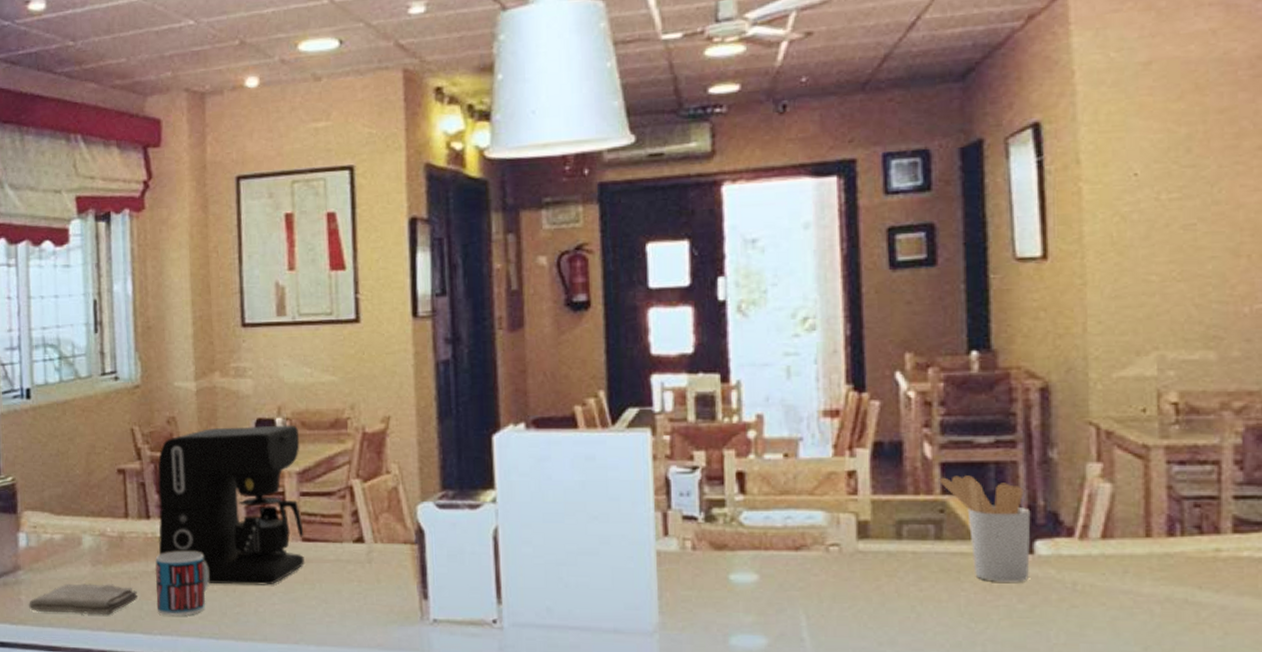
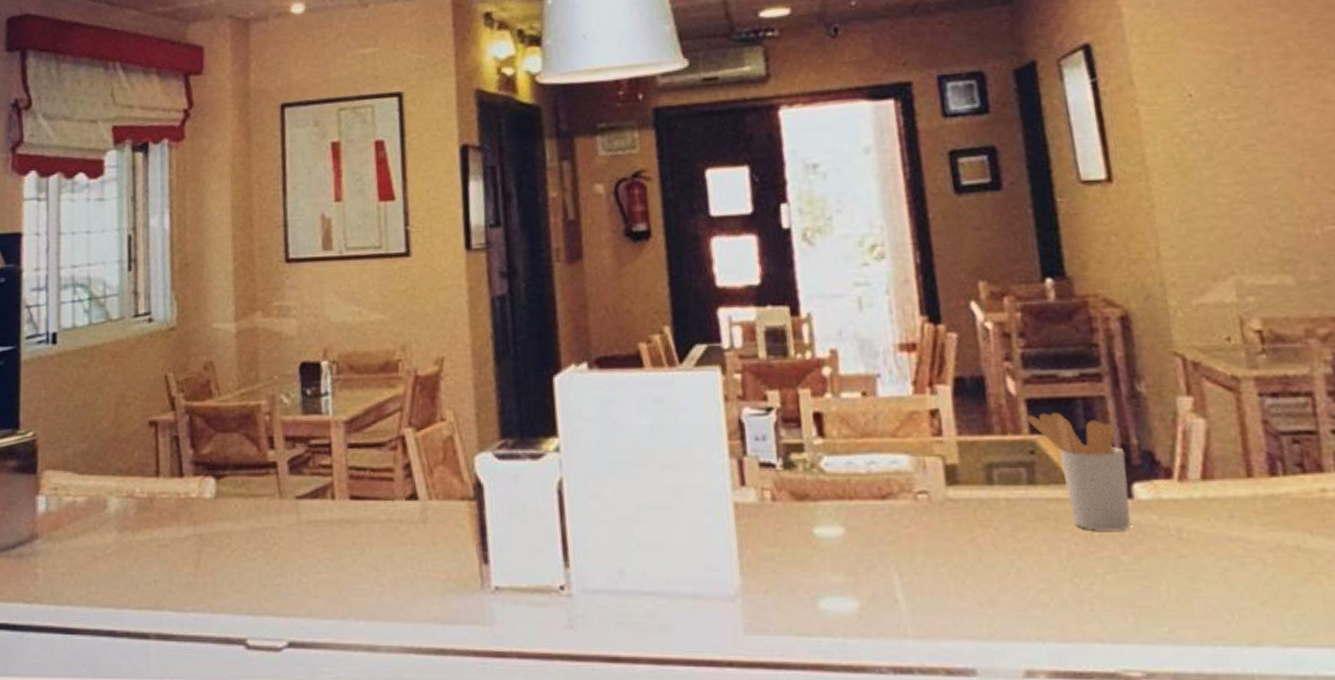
washcloth: present [29,583,139,616] -> none [46,553,169,590]
mug: present [155,551,209,616] -> none [188,514,247,589]
coffee maker: present [157,425,304,585] -> none [192,368,353,551]

